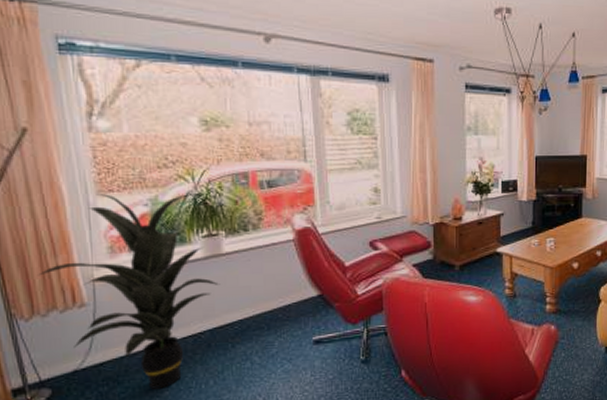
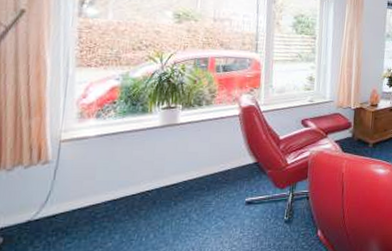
indoor plant: present [38,194,220,389] -> none [11,68,172,240]

